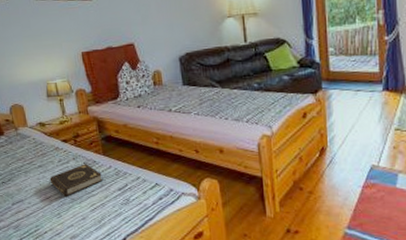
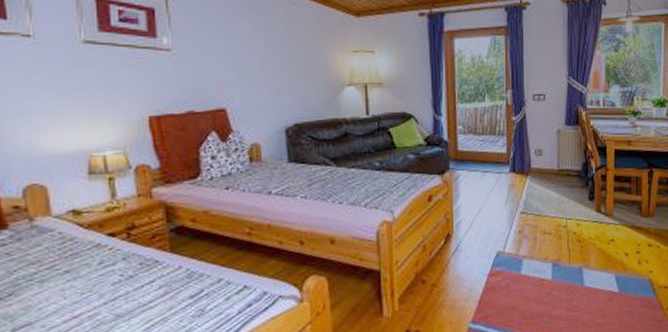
book: present [50,164,102,196] -> none [81,265,166,312]

